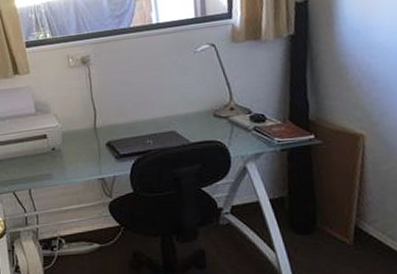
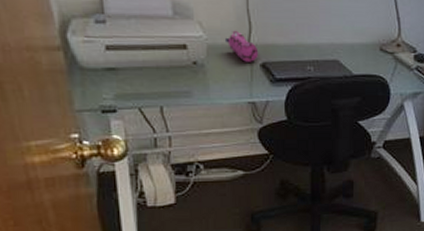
pencil case: none [75,117,104,143] -> present [224,30,259,62]

